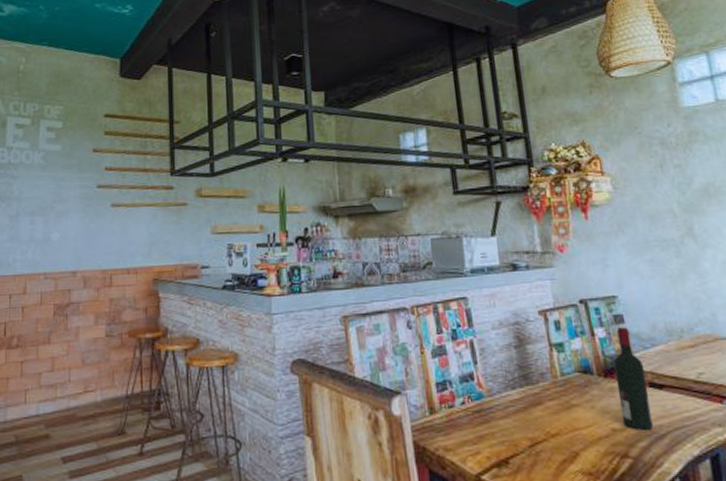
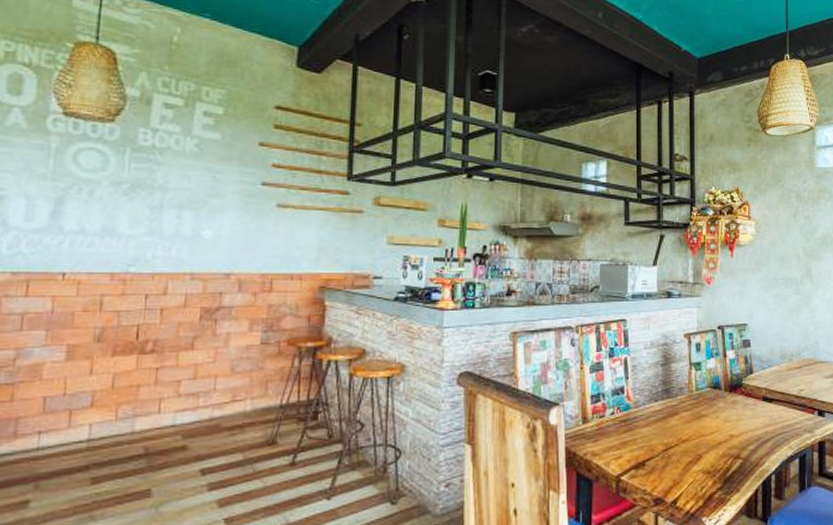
wine bottle: present [613,327,654,430] -> none [738,350,762,436]

